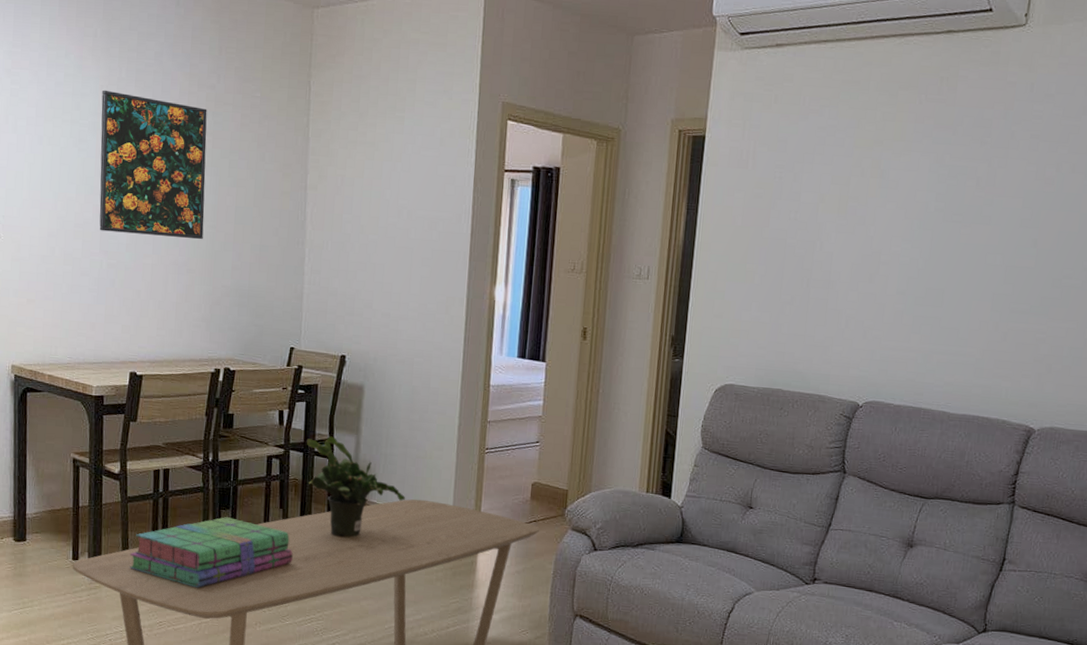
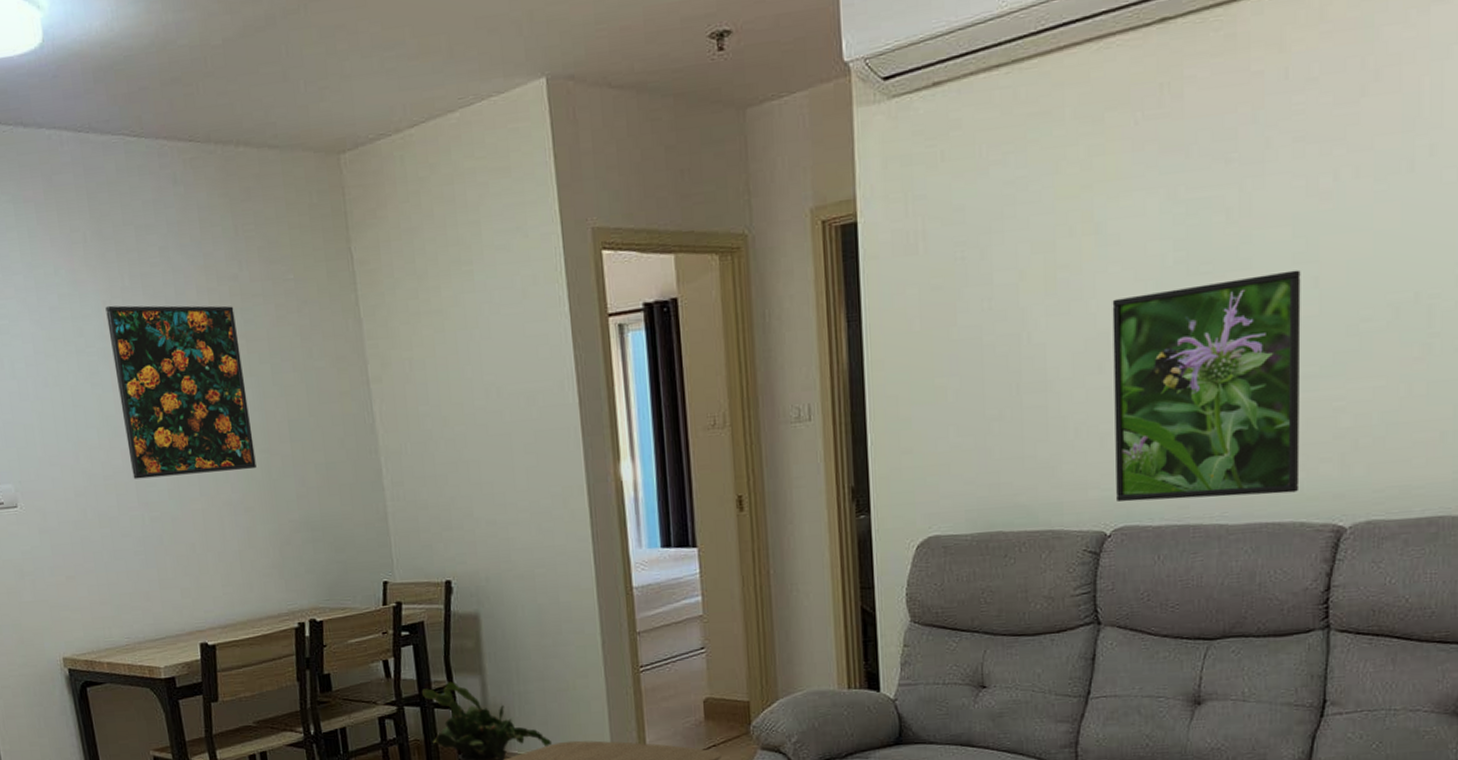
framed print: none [870,229,1025,397] -> present [1112,270,1301,502]

